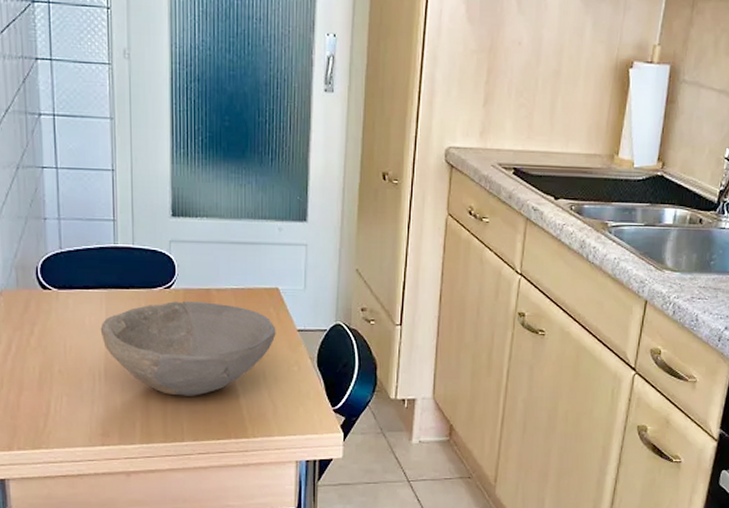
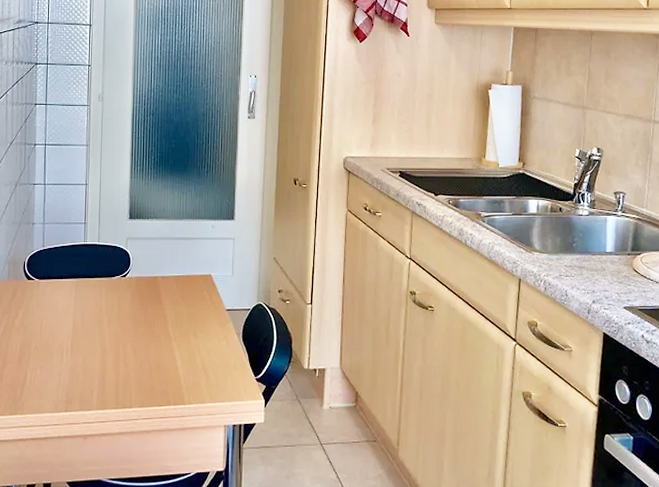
bowl: present [100,301,276,396] -> none [69,286,209,368]

